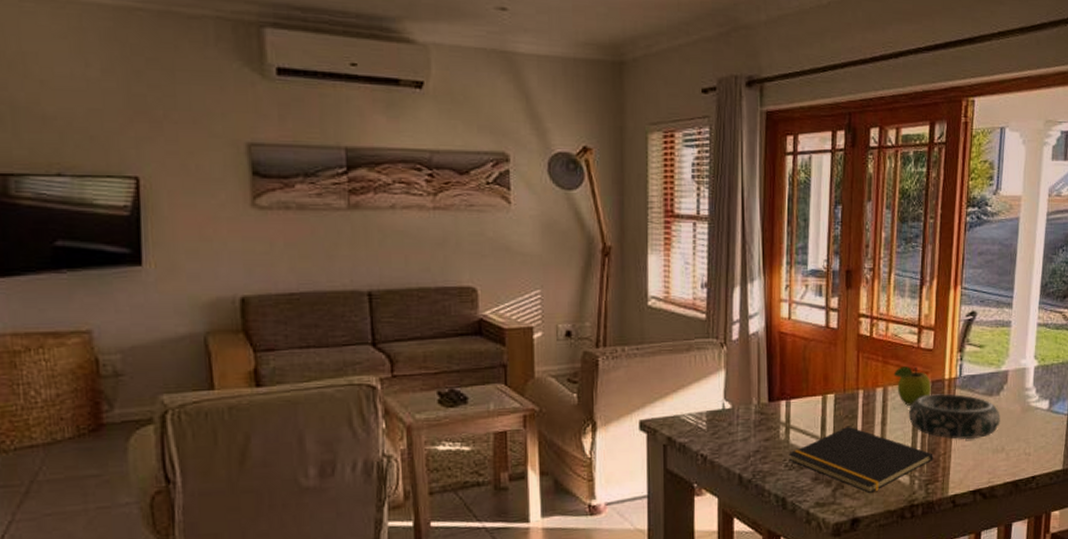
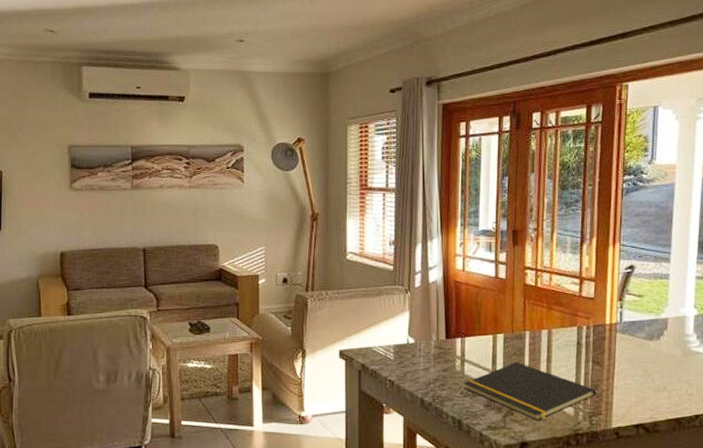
fruit: present [893,366,931,406] -> none [557,312,593,346]
decorative bowl: present [908,393,1000,440] -> none [571,337,661,379]

